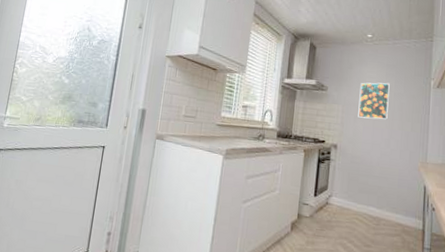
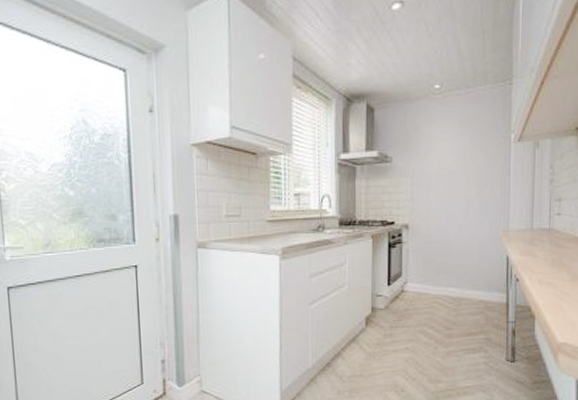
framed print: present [358,82,390,120] -> none [430,142,464,189]

